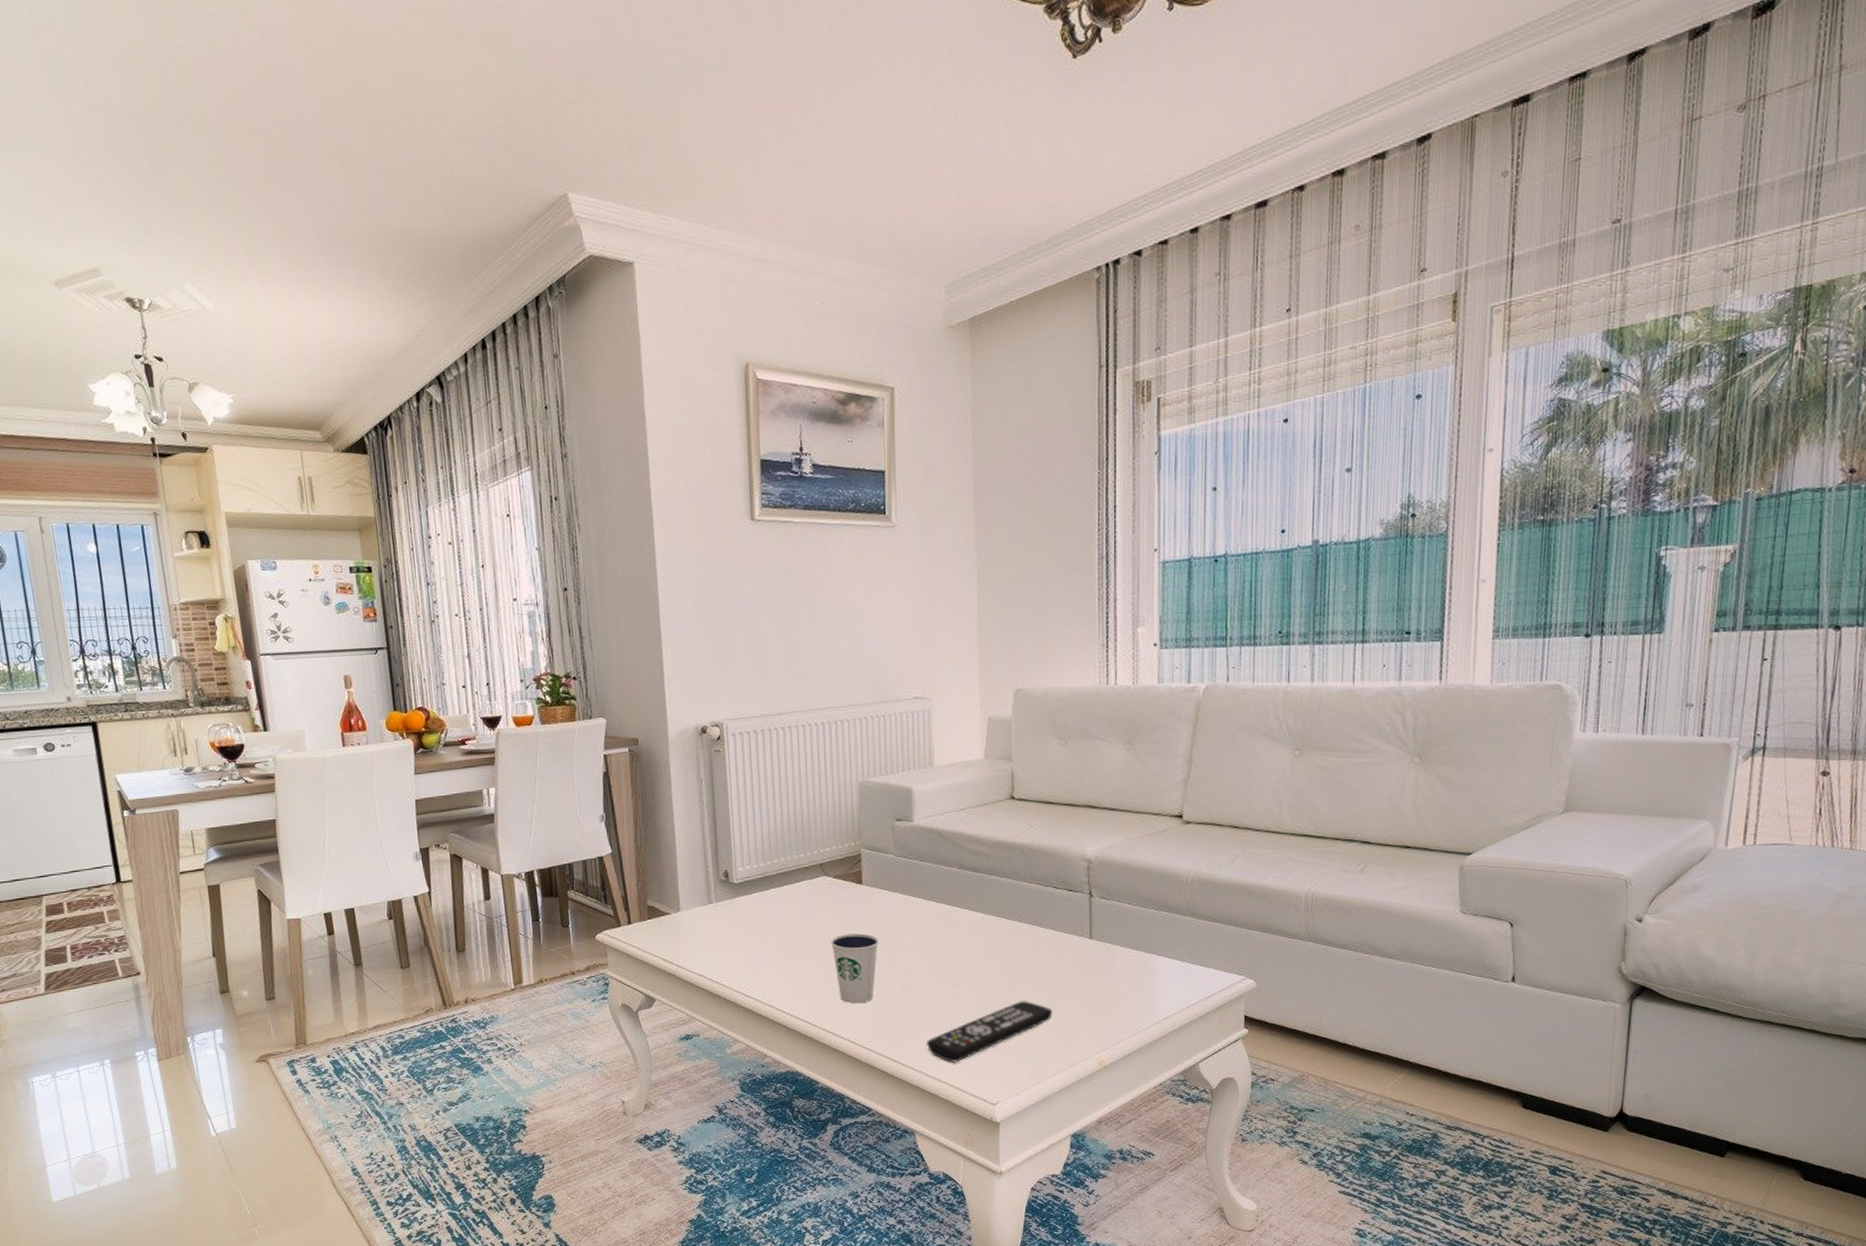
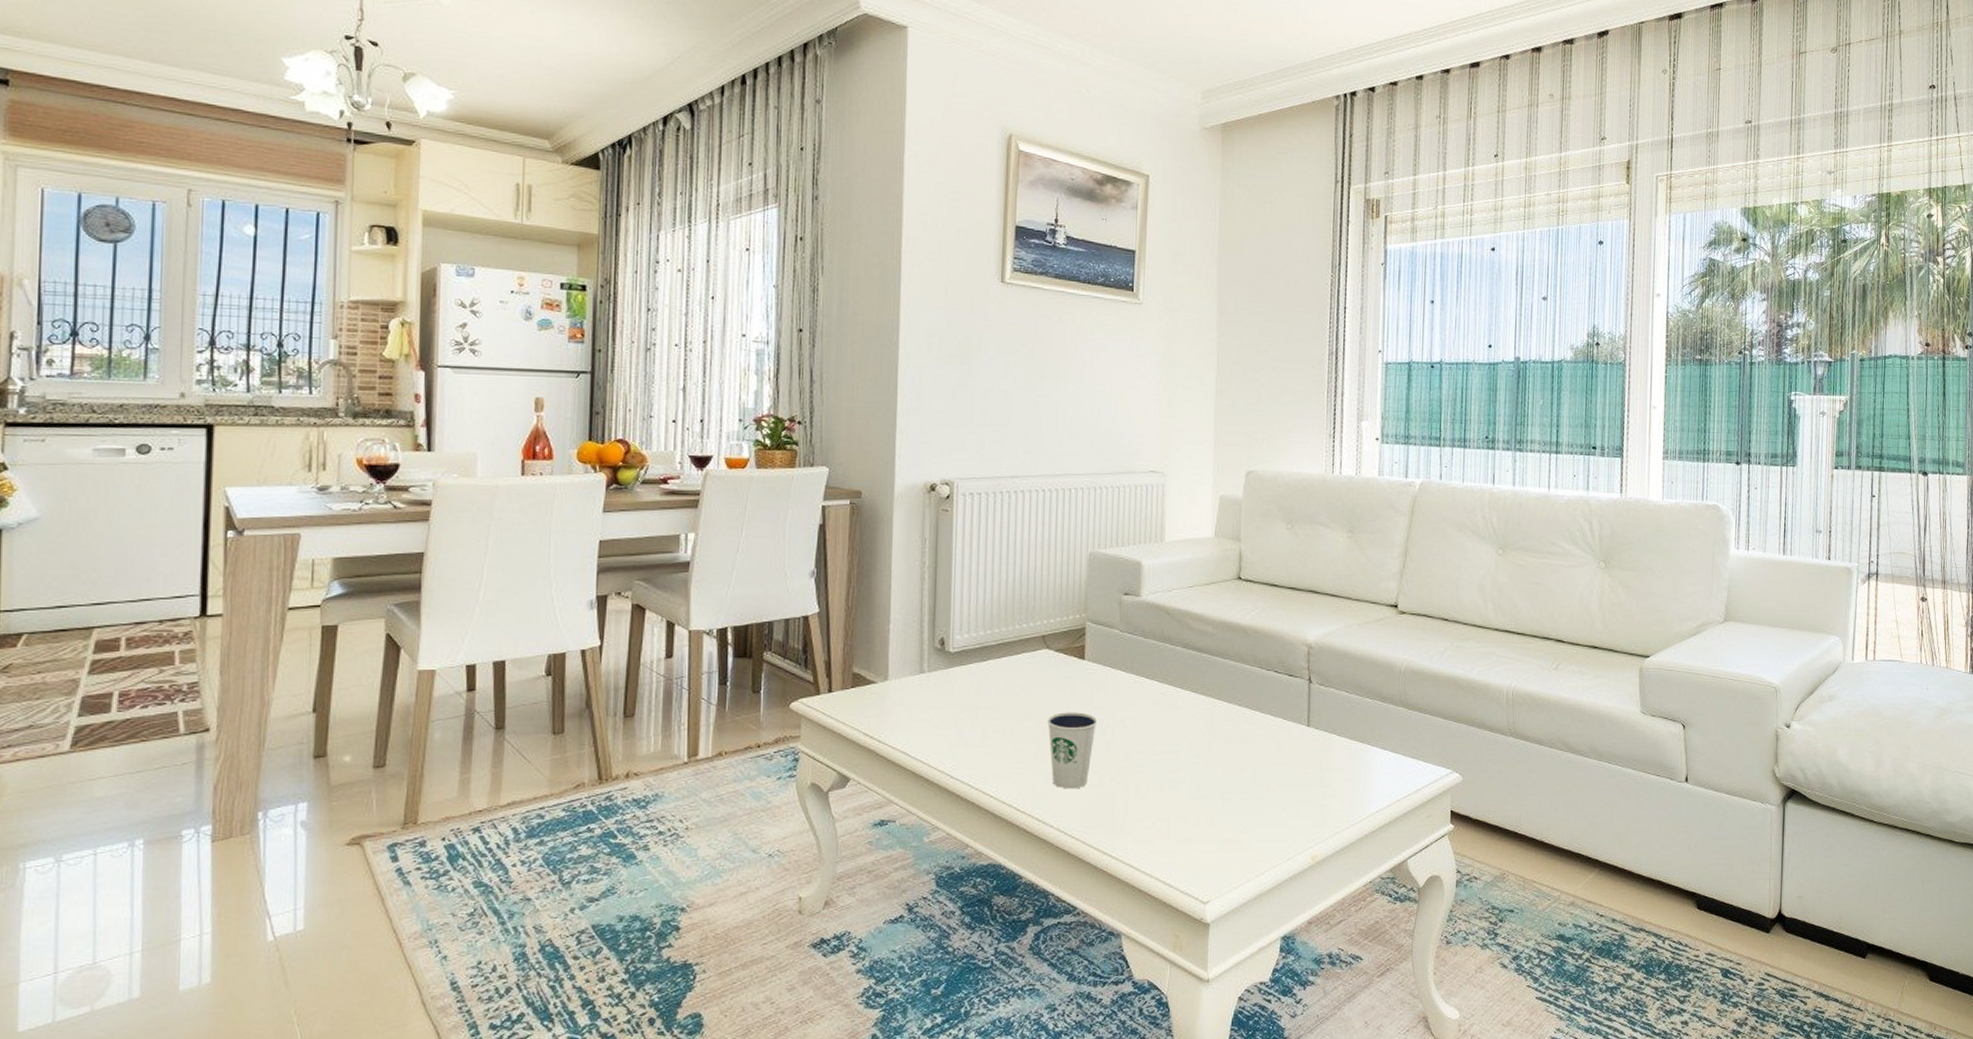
remote control: present [927,1001,1053,1062] -> none [1140,790,1269,856]

